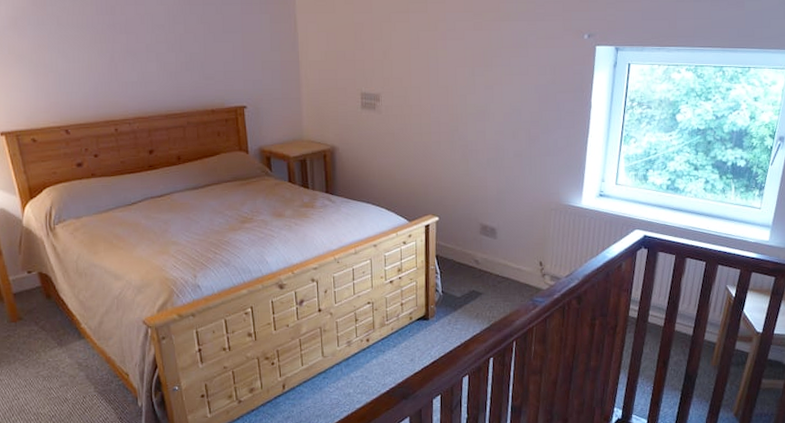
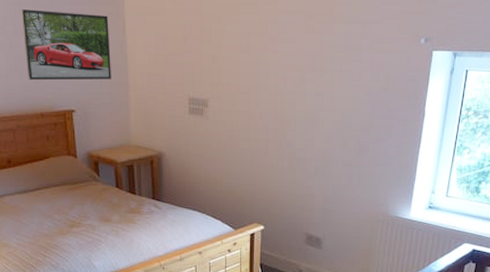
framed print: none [192,9,283,77] -> present [21,9,111,80]

